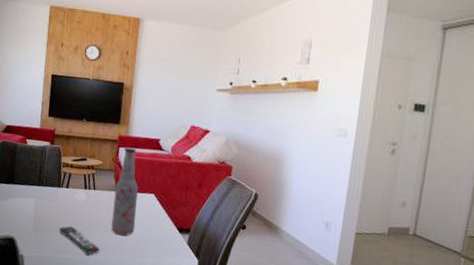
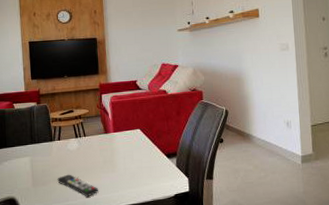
bottle: present [111,147,138,236] -> none [103,92,128,173]

